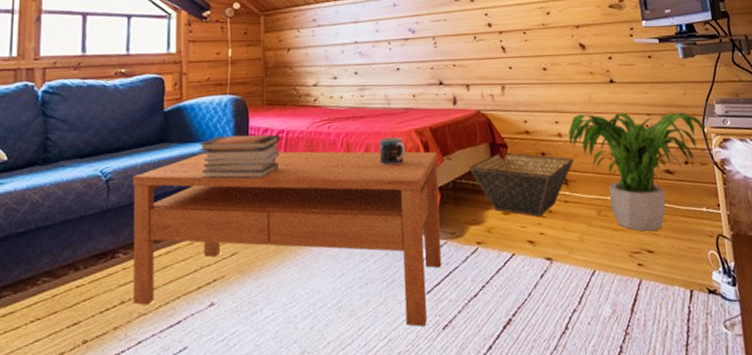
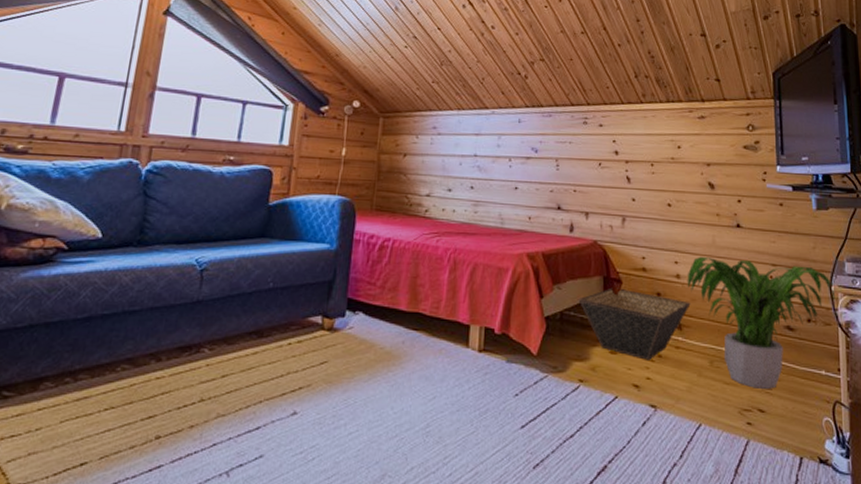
coffee table: present [133,151,442,327] -> none [213,253,547,462]
book stack: present [199,134,281,179] -> none [299,237,386,286]
mug: present [379,137,405,166] -> none [487,258,514,289]

